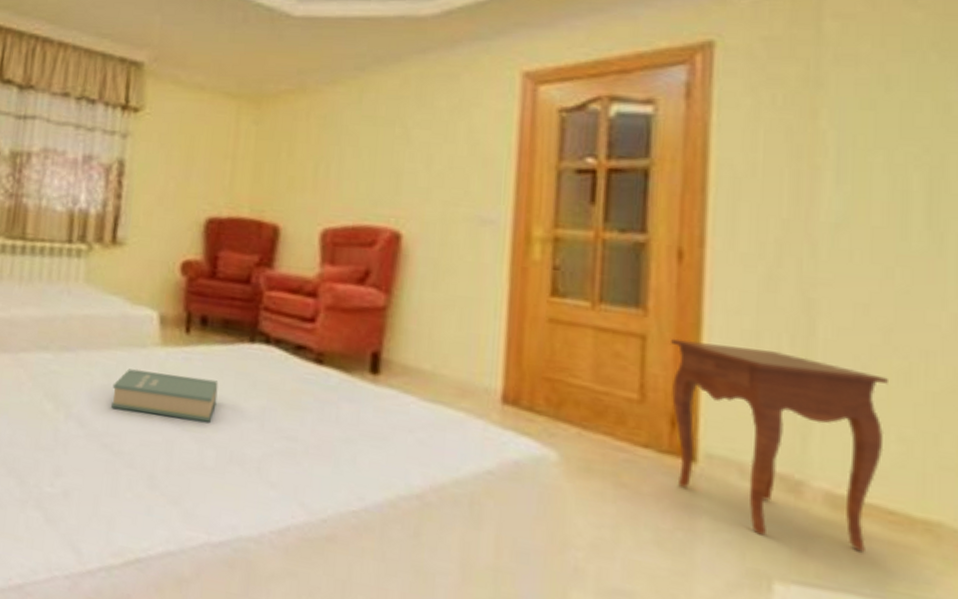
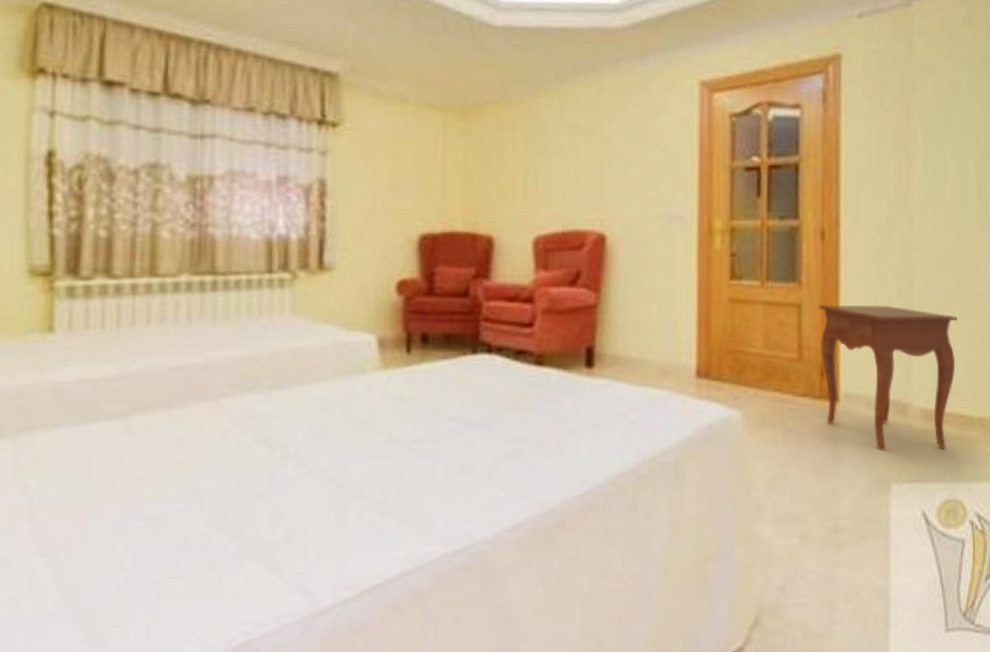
book: present [110,369,219,422] -> none [331,396,444,440]

